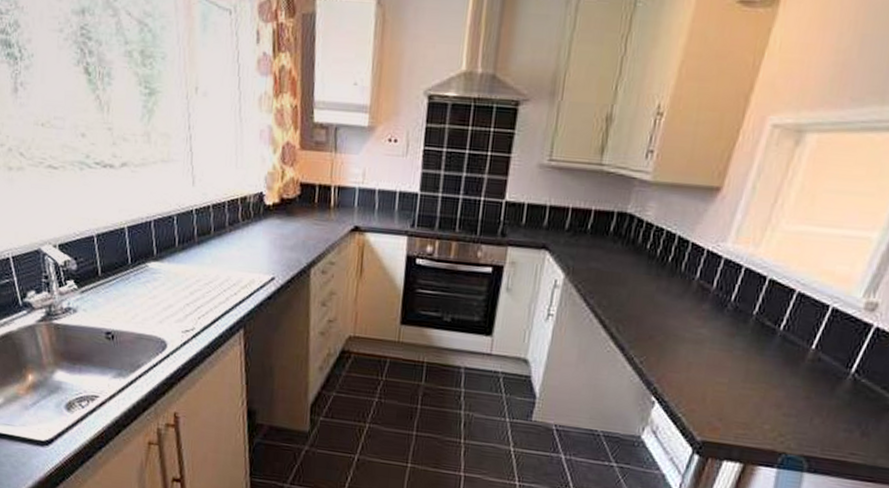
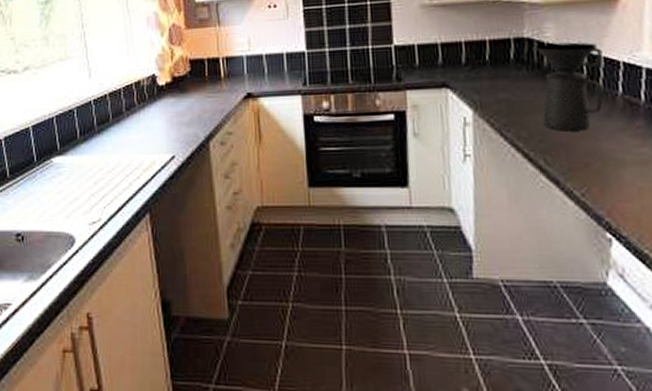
coffee maker: none [624,221,693,307] -> present [536,42,605,132]

